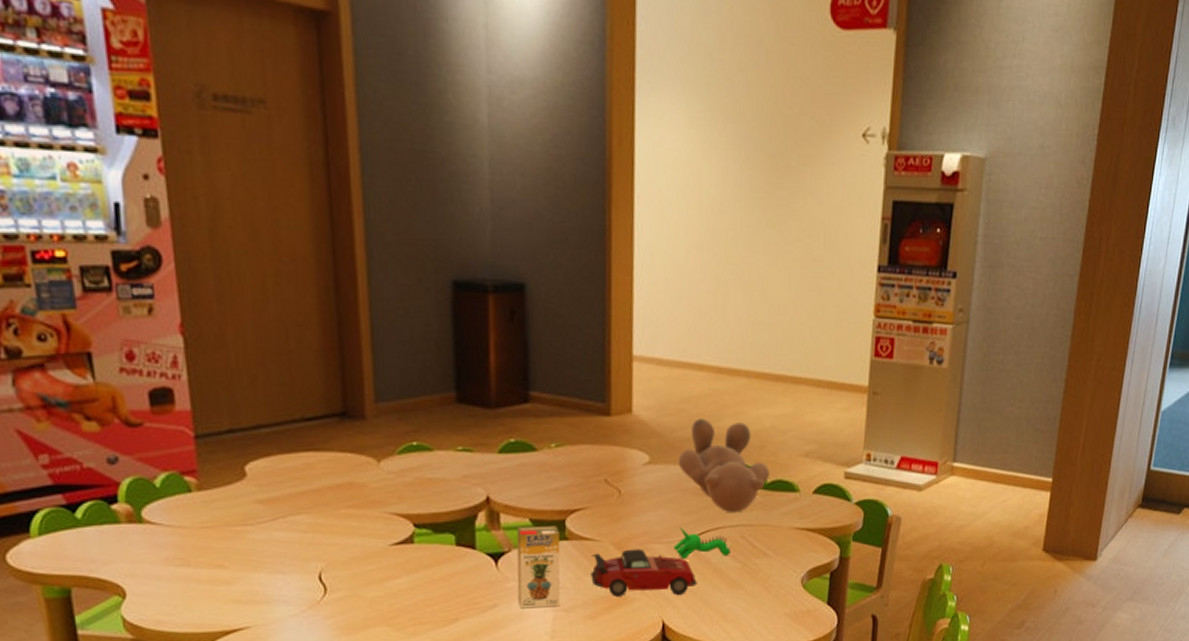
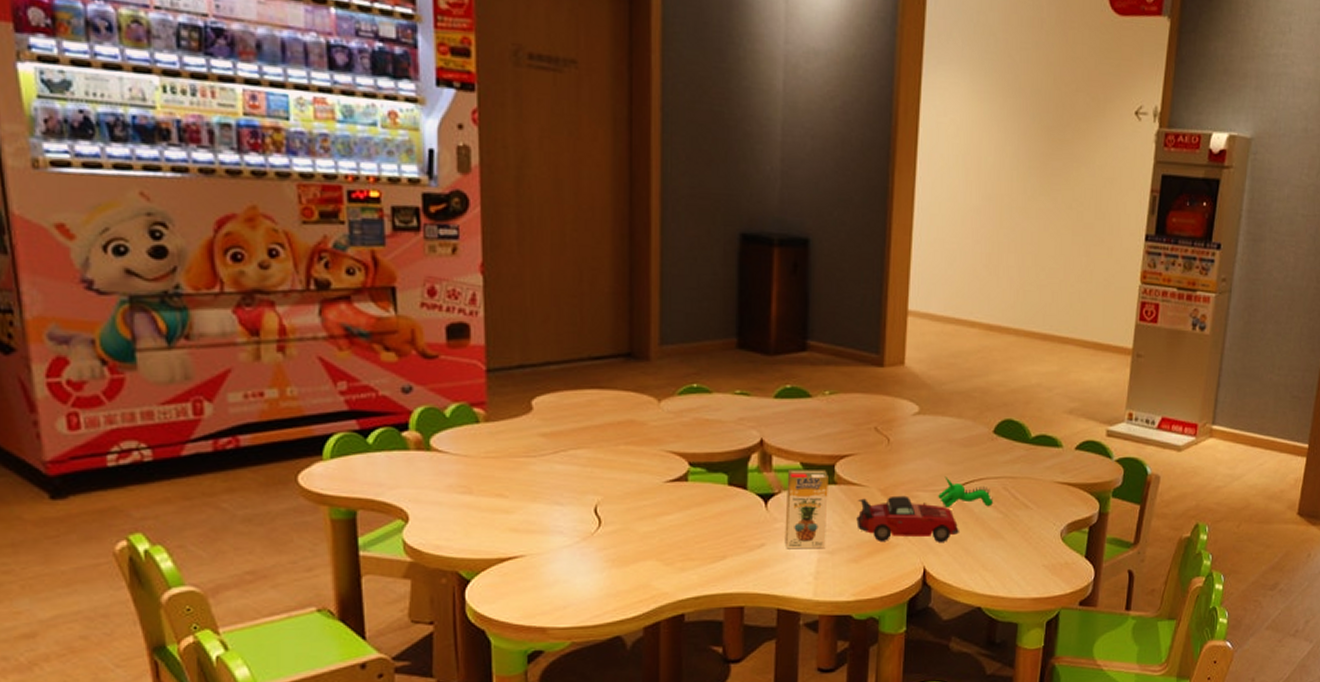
teddy bear: present [678,418,770,513] -> none [946,373,1034,465]

